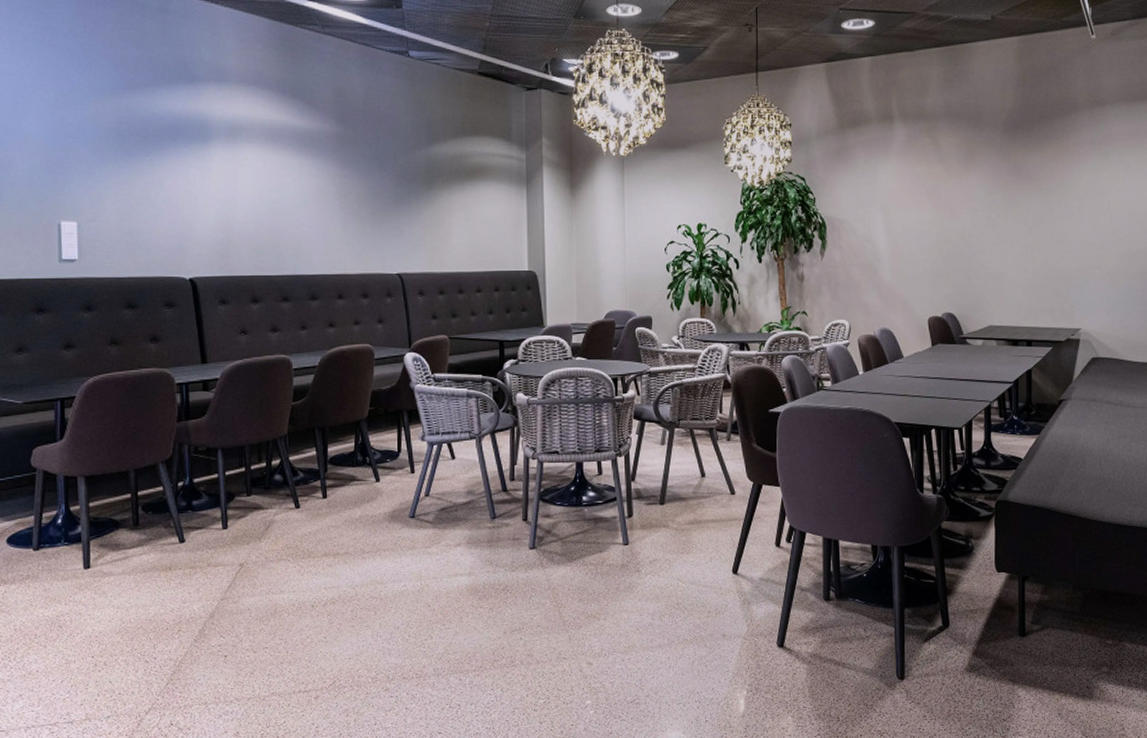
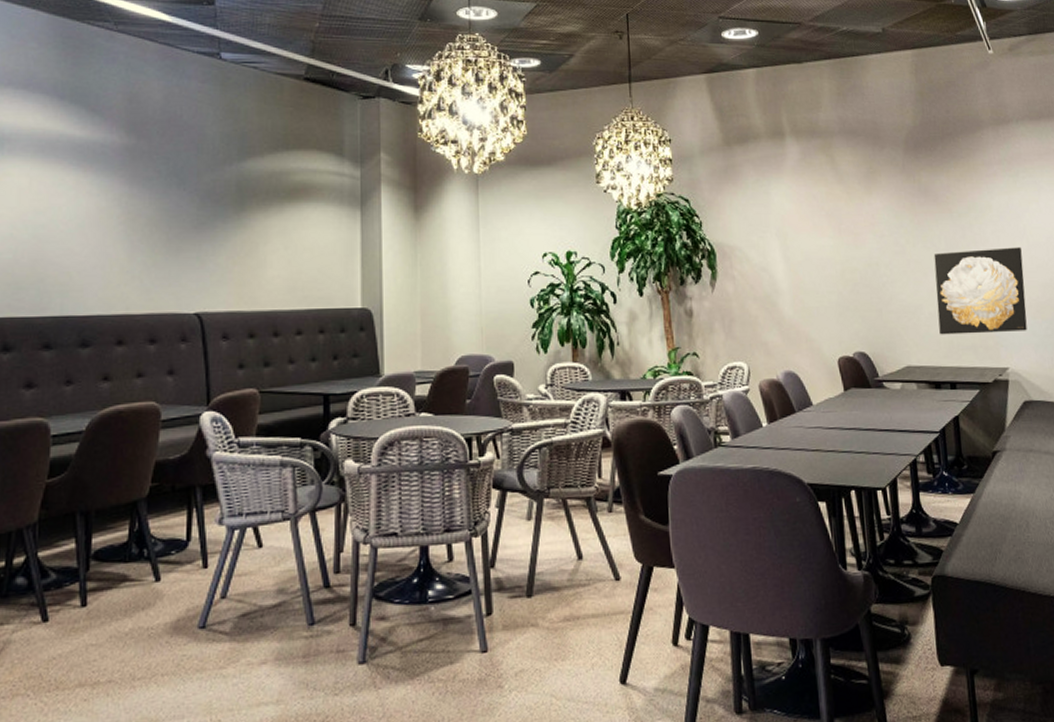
wall art: none [1021,221,1104,299] -> present [933,247,1027,335]

